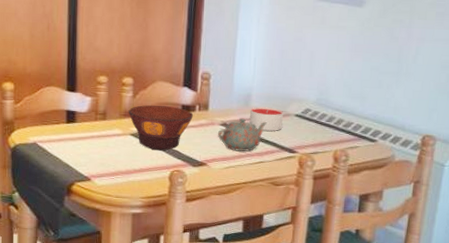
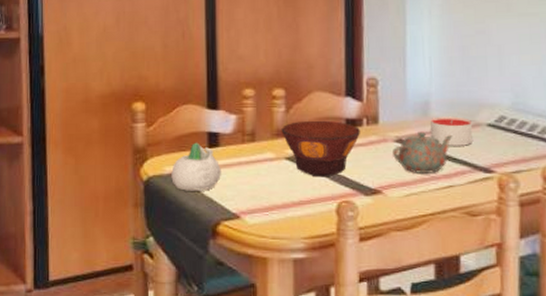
succulent planter: none [35,118,77,158] -> present [171,142,221,191]

